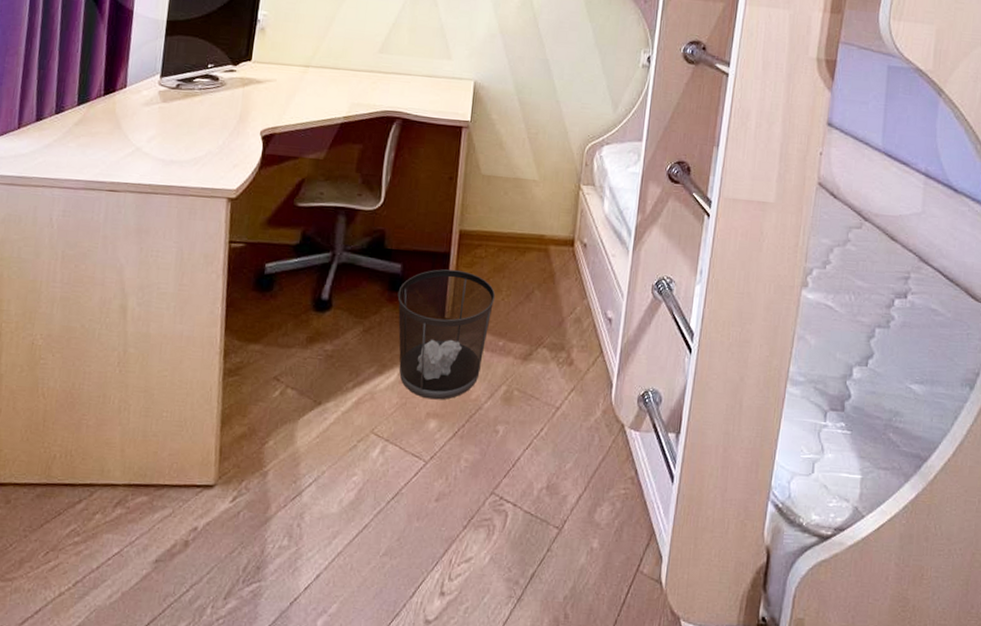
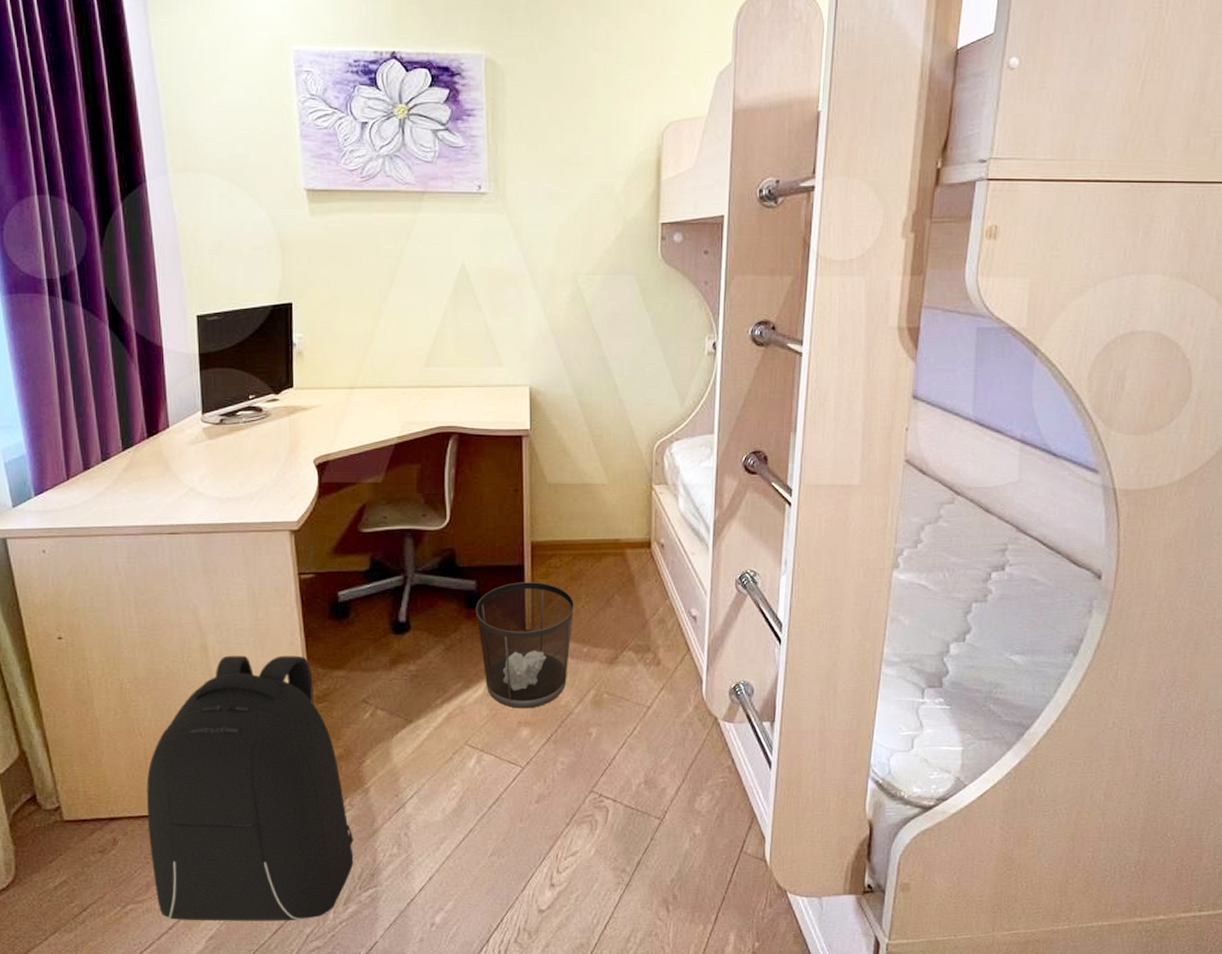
backpack: none [28,319,244,614] -> present [146,655,354,921]

